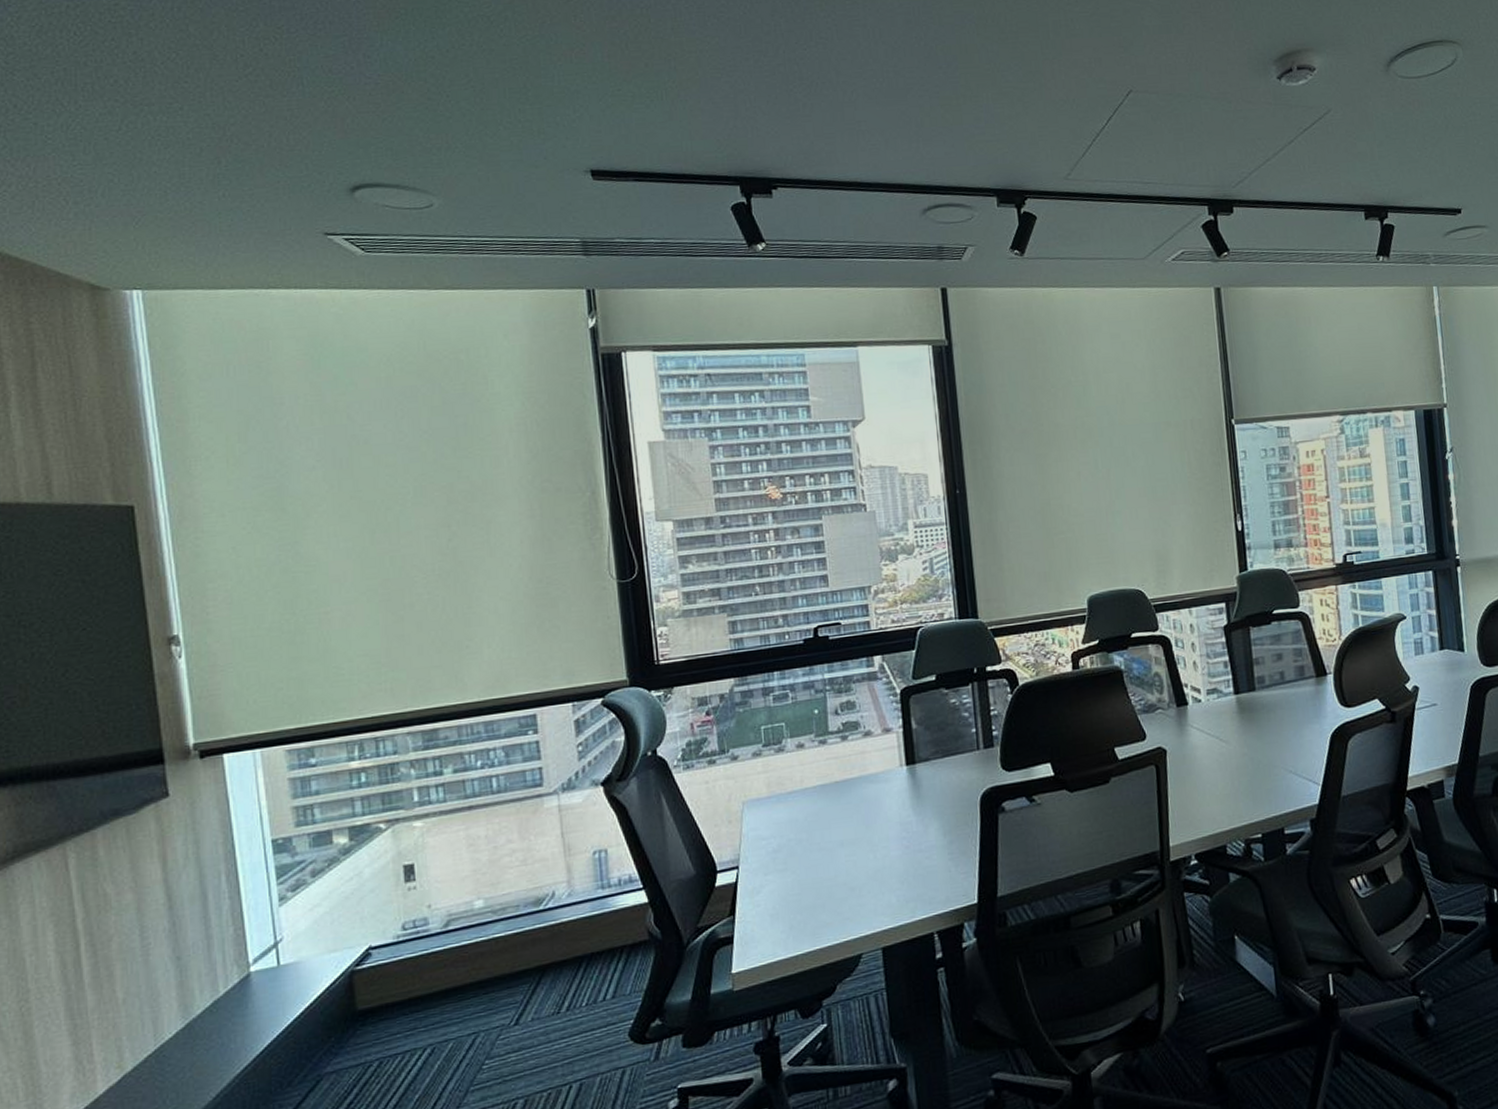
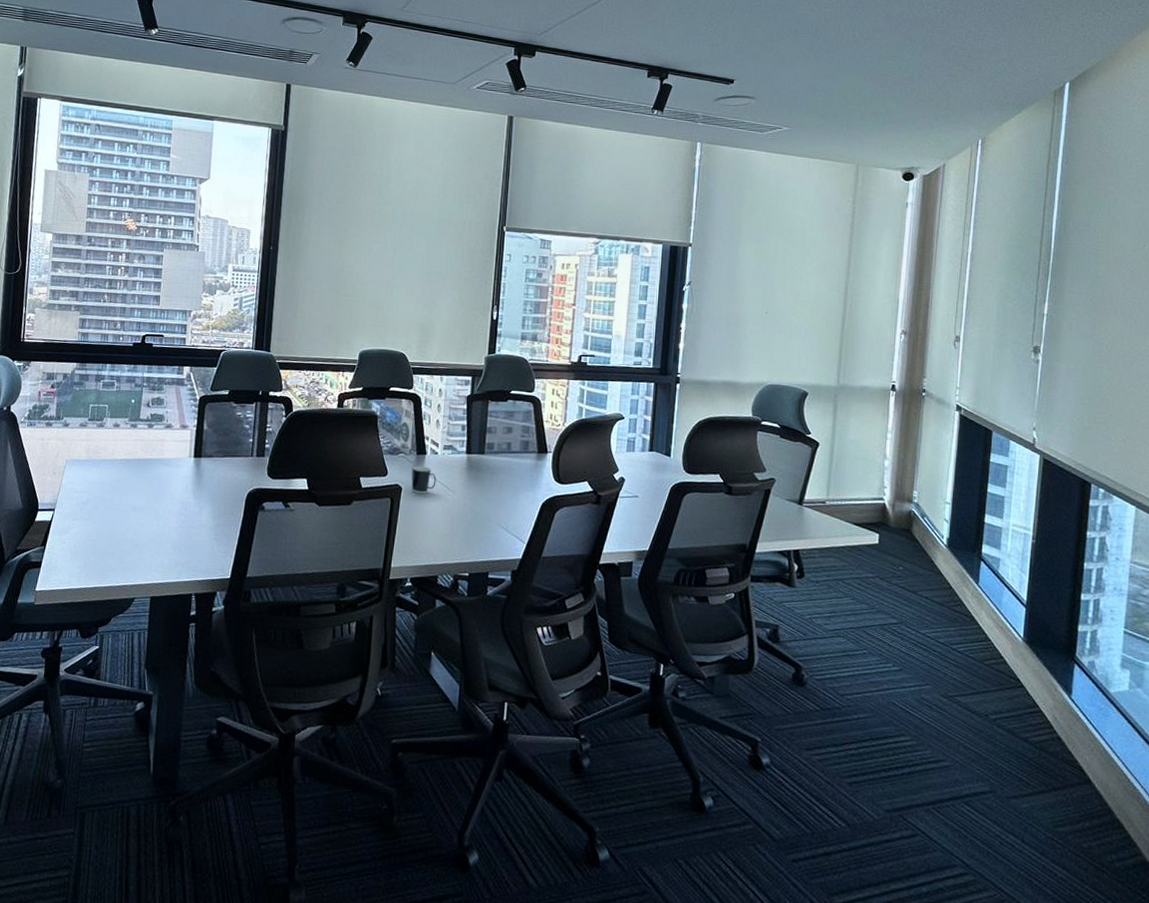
mug: none [1173,719,1206,753] -> present [411,465,437,494]

